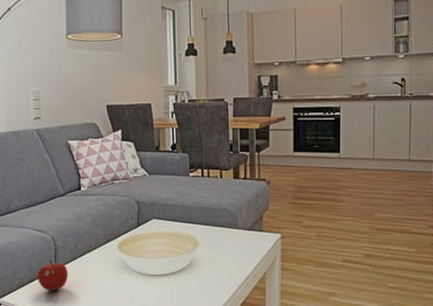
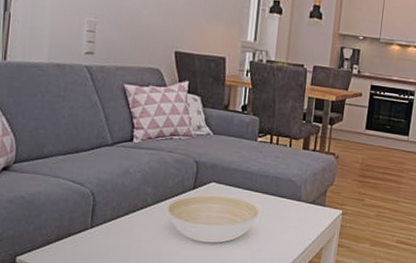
fruit: present [37,260,68,291] -> none [67,217,106,252]

